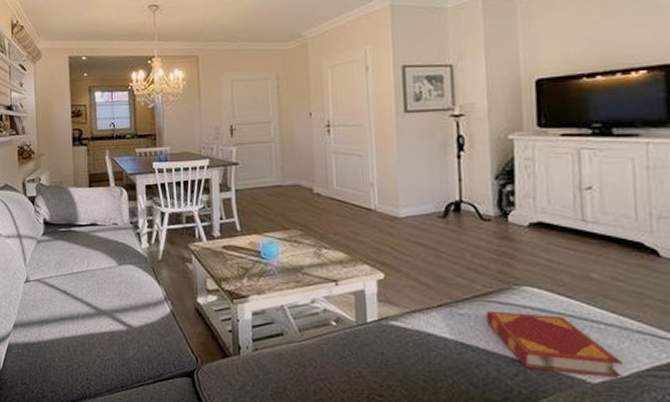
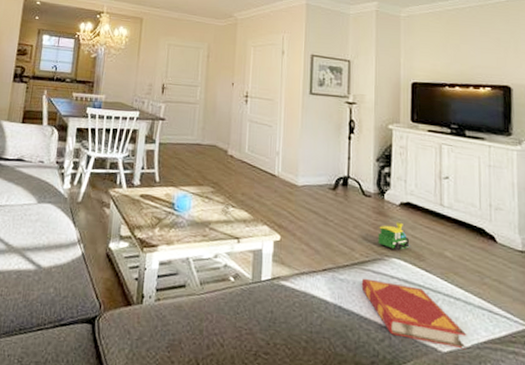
toy train: none [502,245,545,278] -> present [378,222,410,251]

